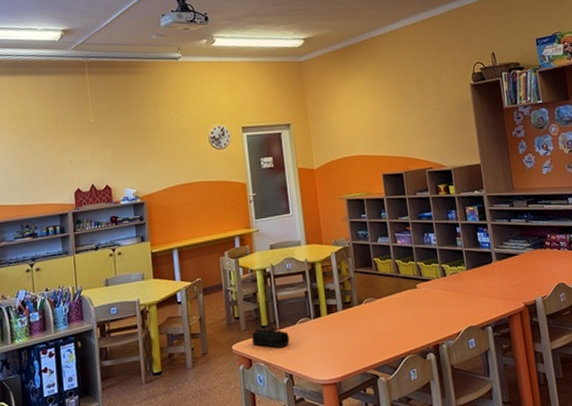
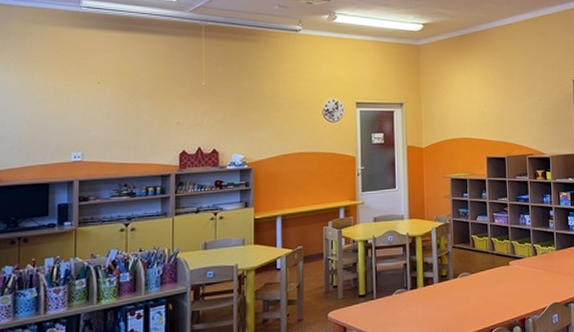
pencil case: present [251,324,290,348] -> none [348,293,385,317]

